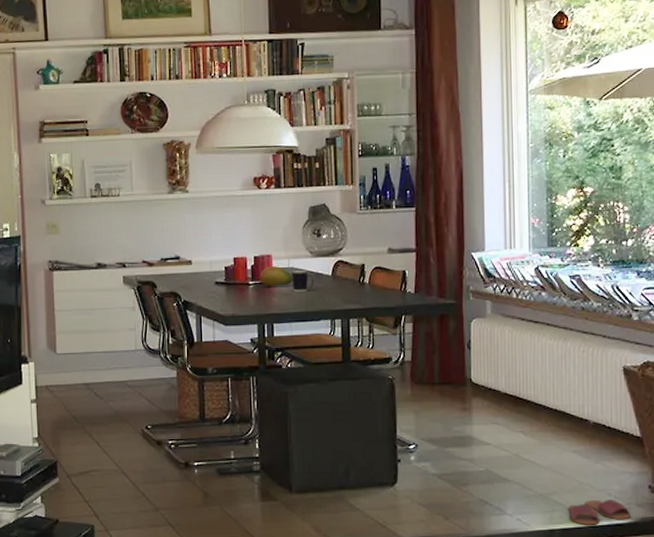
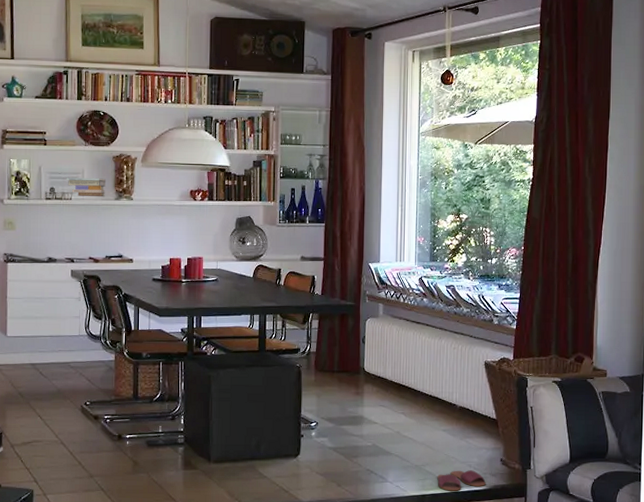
books: none [112,169,157,192] -> present [66,177,105,197]
fruit: present [259,266,293,288] -> none [191,267,220,285]
mug: present [291,270,314,292] -> none [219,272,238,290]

